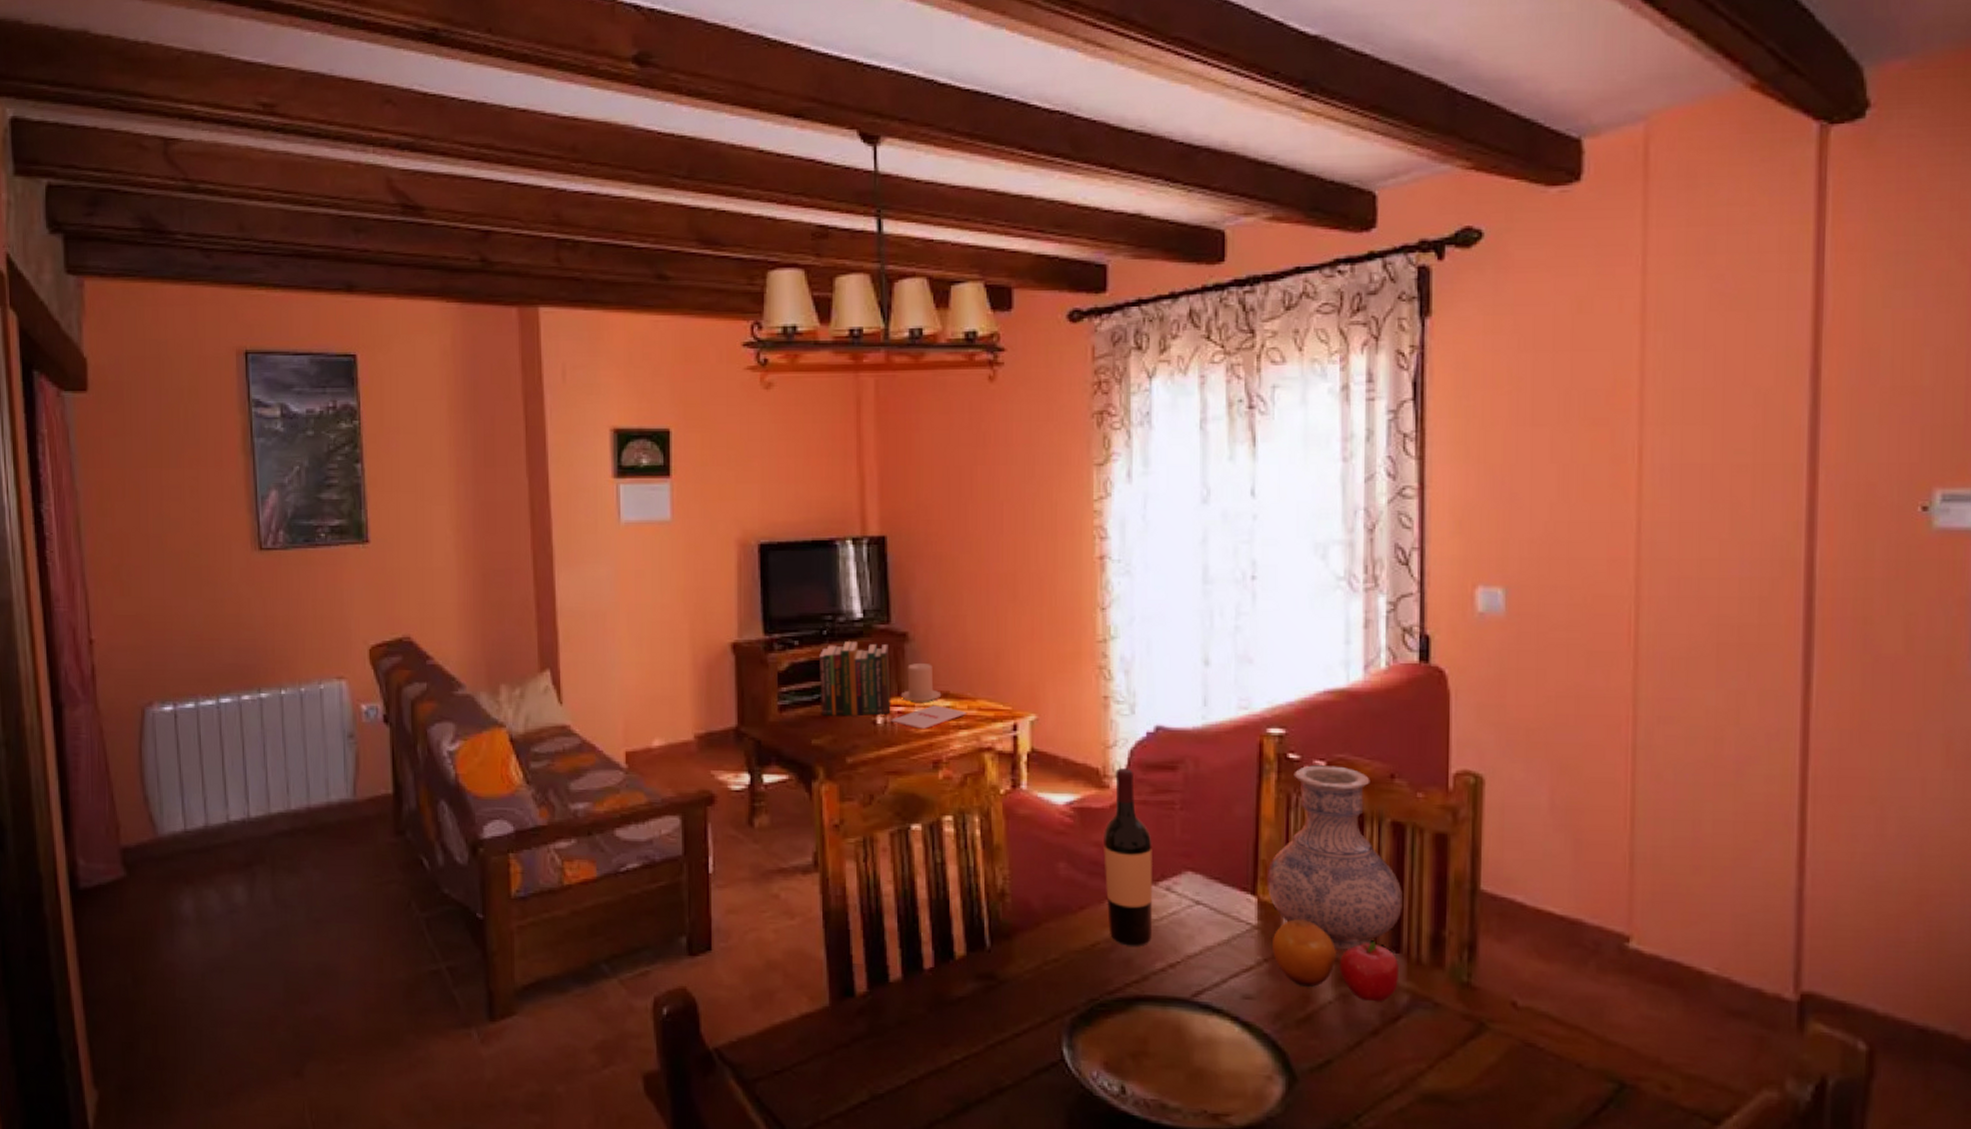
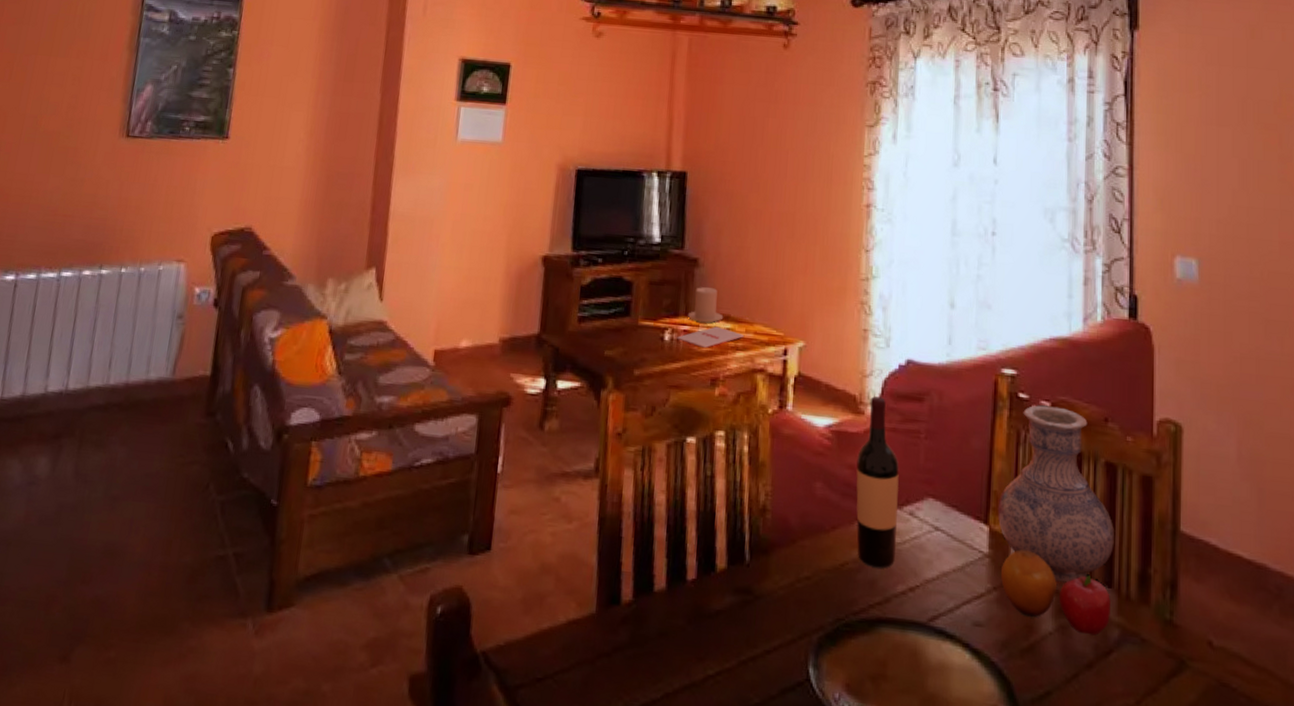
books: present [818,641,891,716] -> none [615,262,681,332]

